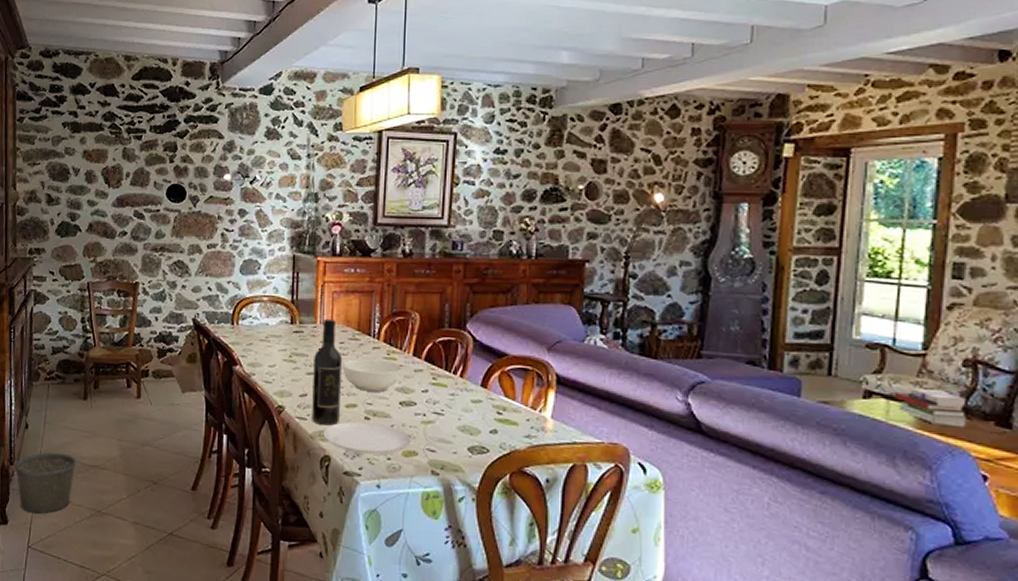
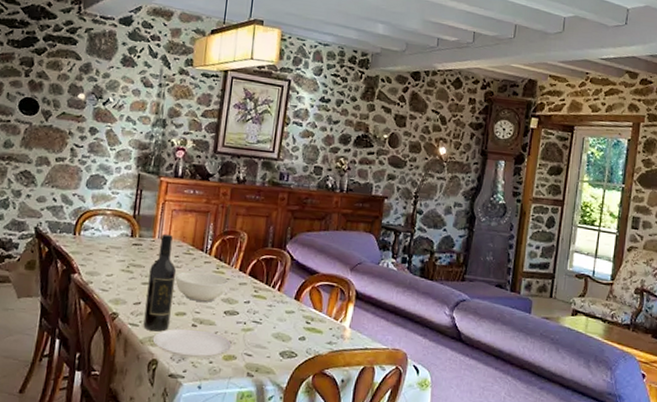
books: present [893,389,967,428] -> none [591,309,635,339]

